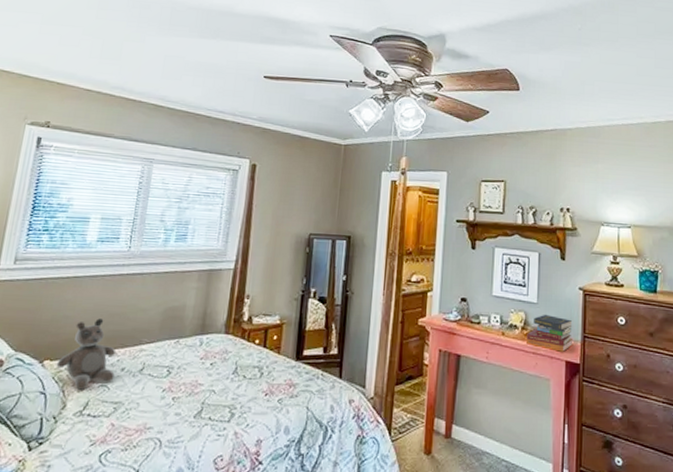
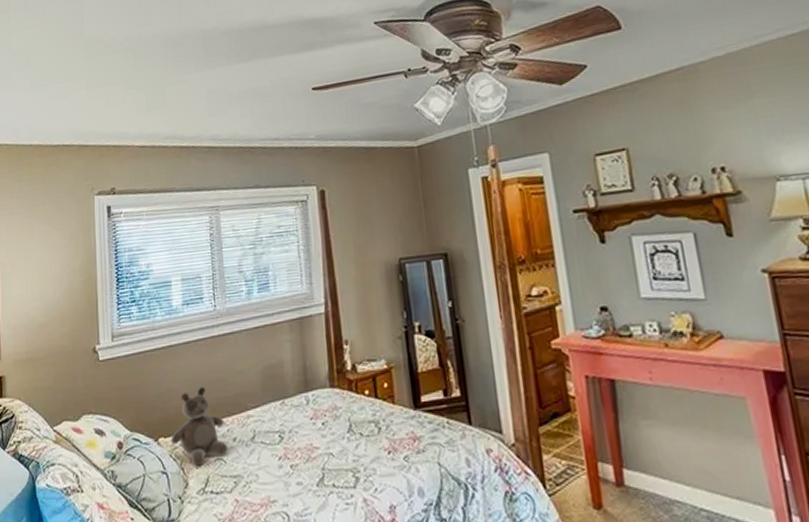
books: present [525,314,574,352] -> none [699,311,770,360]

